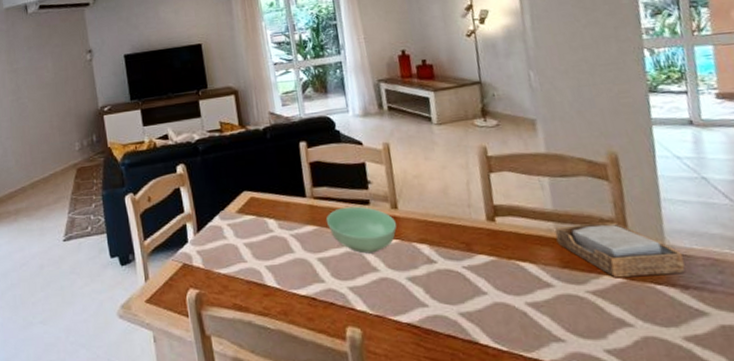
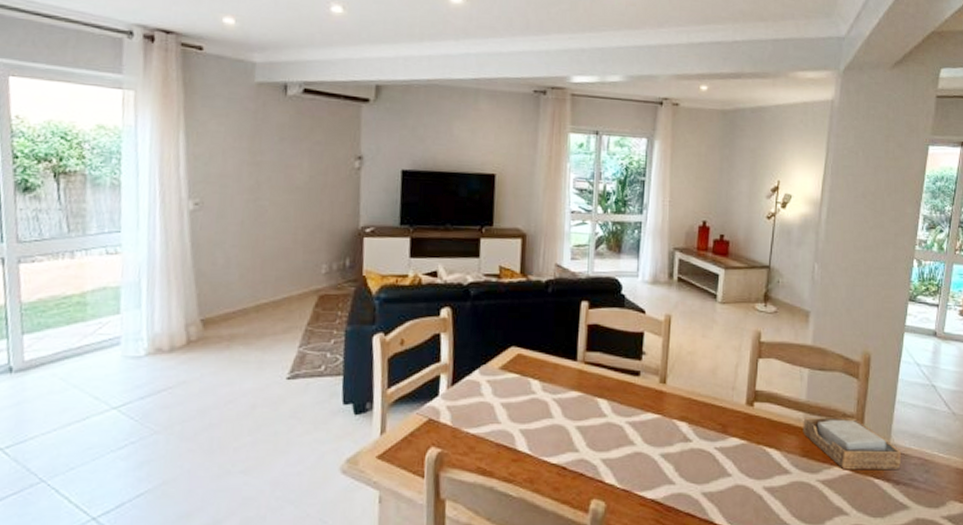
bowl: present [325,206,397,254] -> none [592,376,662,426]

